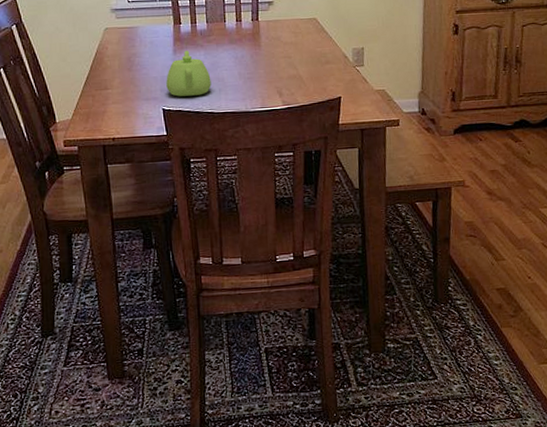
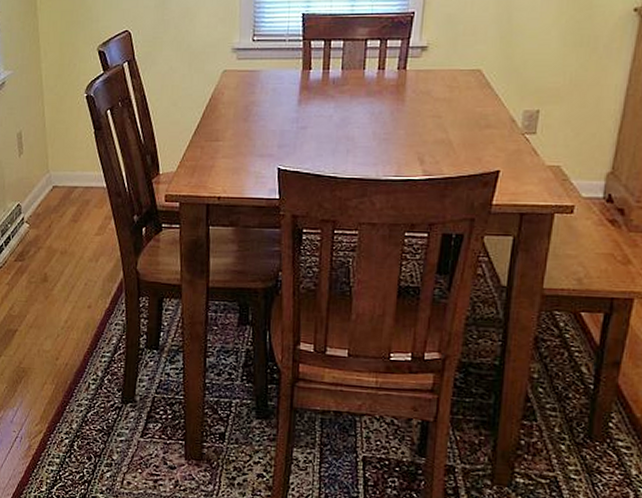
teapot: present [166,50,211,97] -> none [285,102,339,156]

